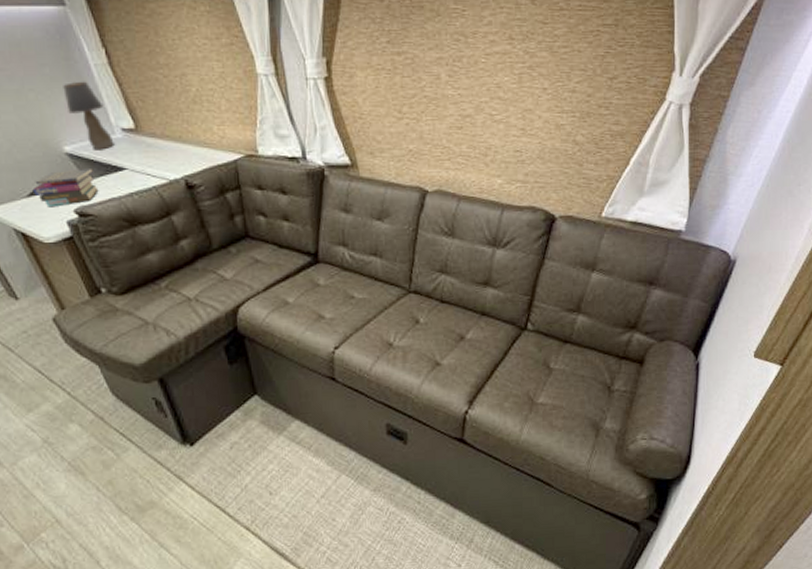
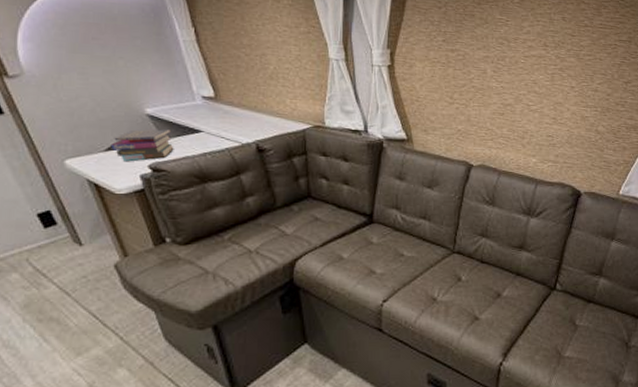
table lamp: present [63,81,115,150] -> none [151,53,194,114]

